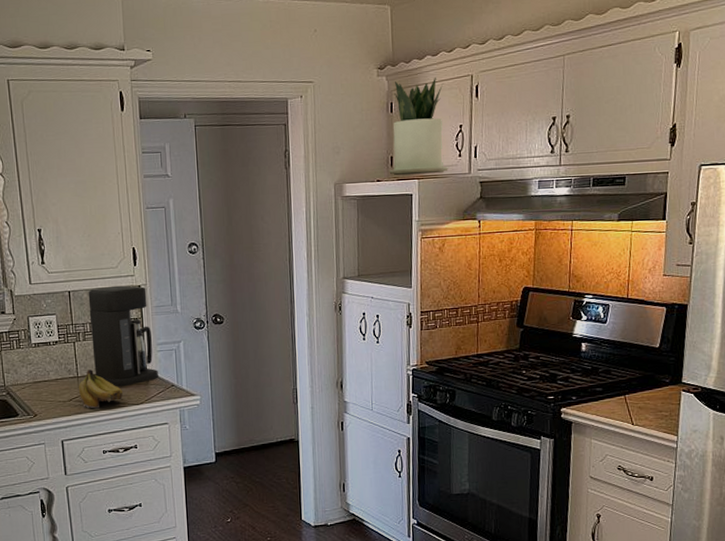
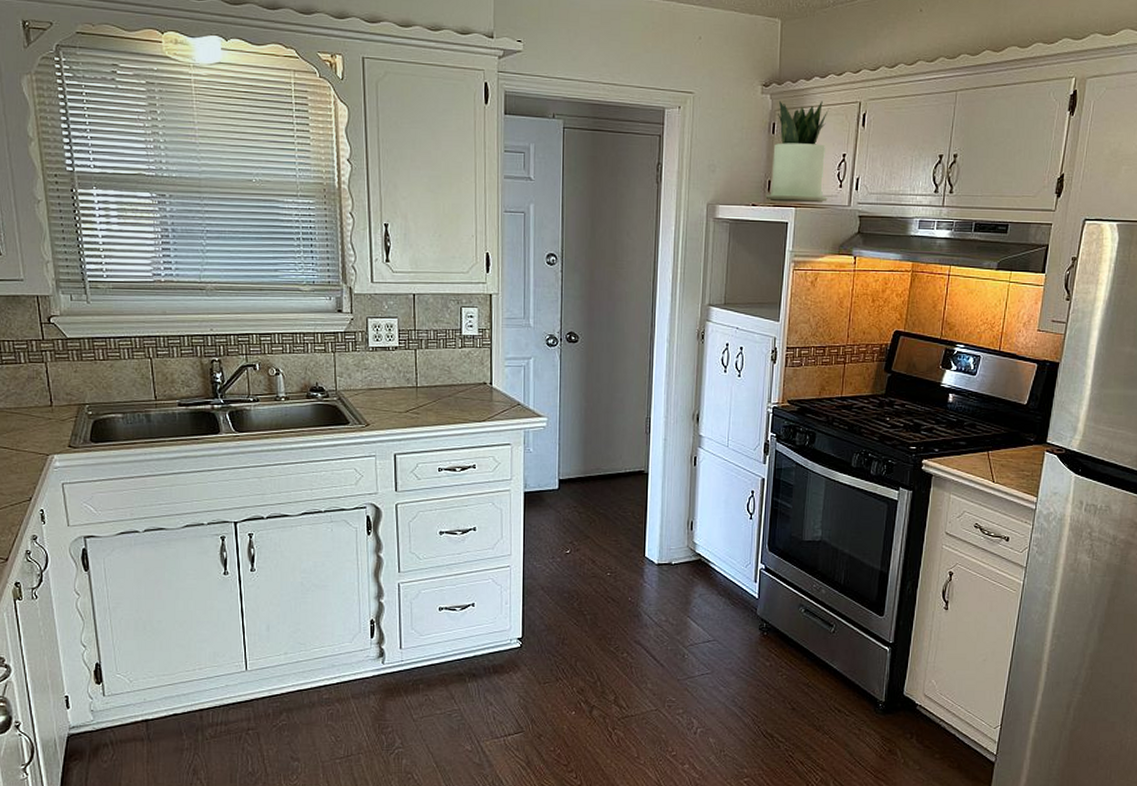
fruit: present [78,370,125,409] -> none [416,380,466,423]
coffee maker: present [88,285,158,387] -> none [434,292,504,402]

